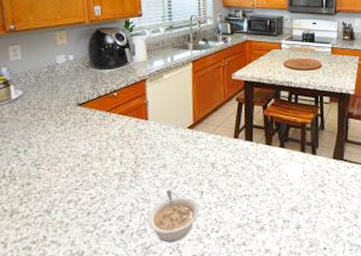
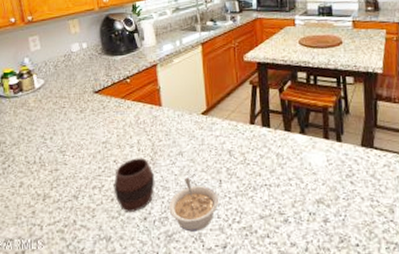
cup: none [91,171,136,226] -> present [113,158,155,212]

